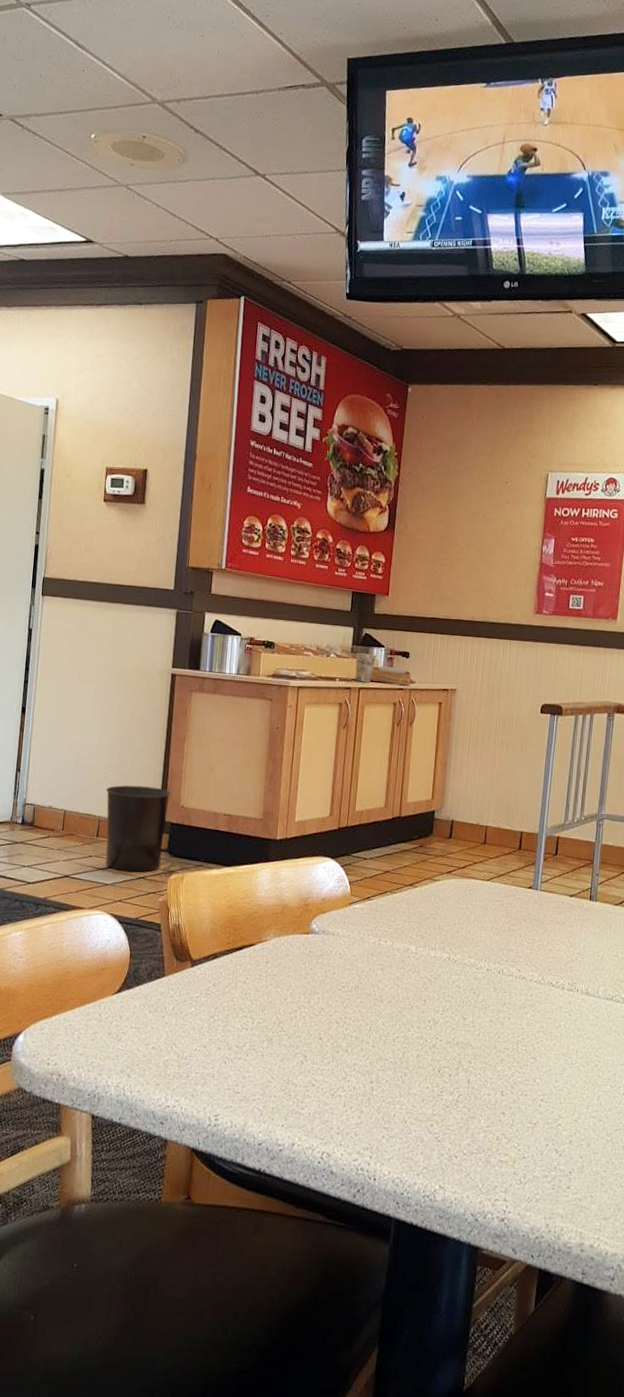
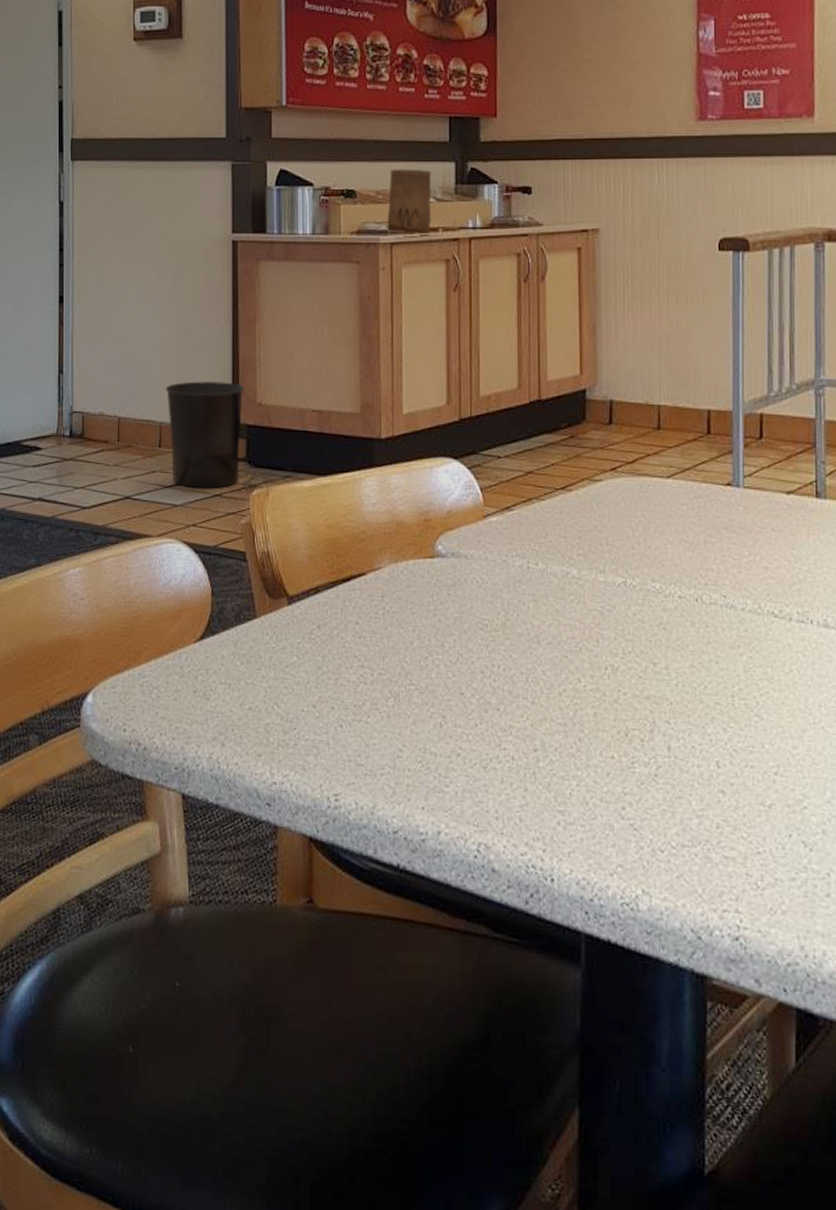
paper bag: none [296,628,335,683] -> present [387,169,432,235]
cup: present [355,653,377,683] -> none [461,193,489,230]
napkin holder: present [370,666,411,686] -> none [482,207,536,230]

